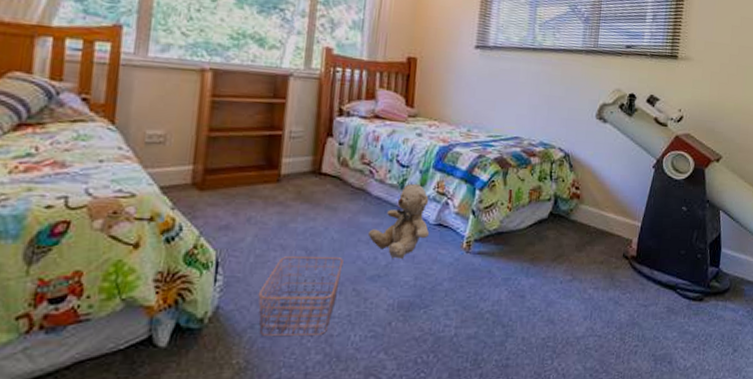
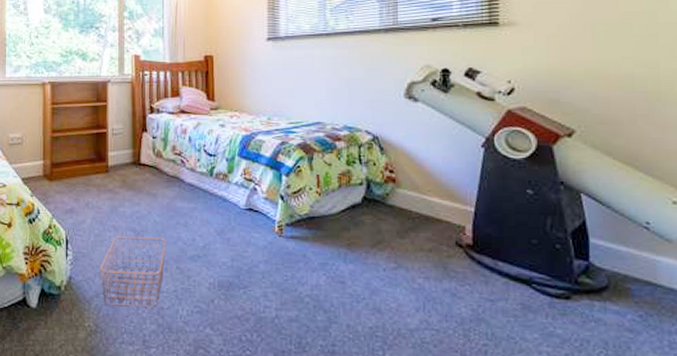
teddy bear: present [367,184,430,259] -> none [185,172,241,241]

